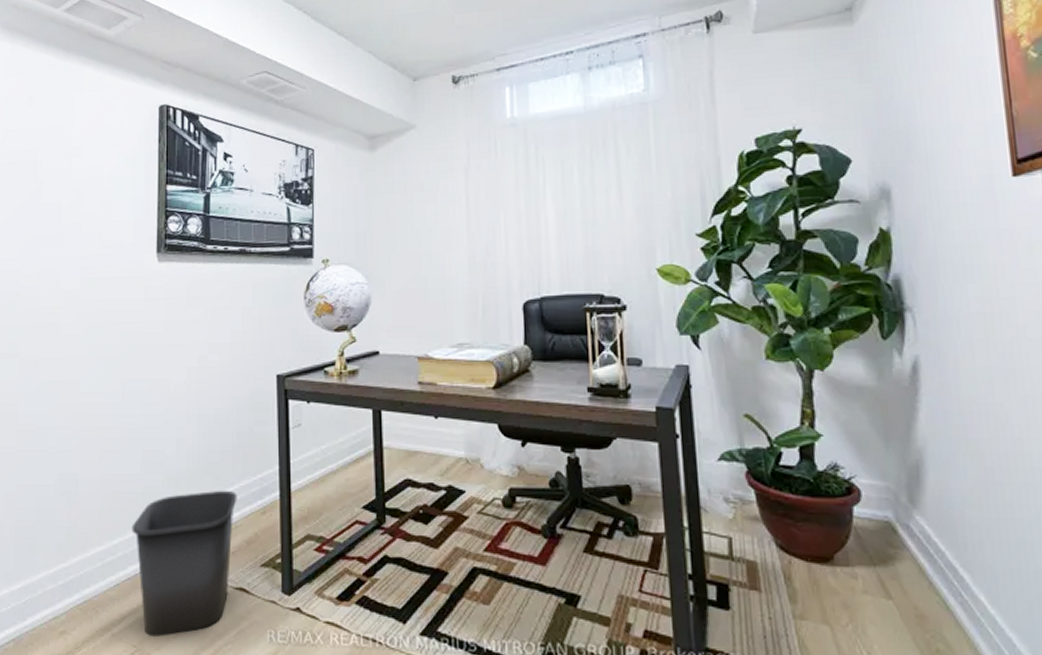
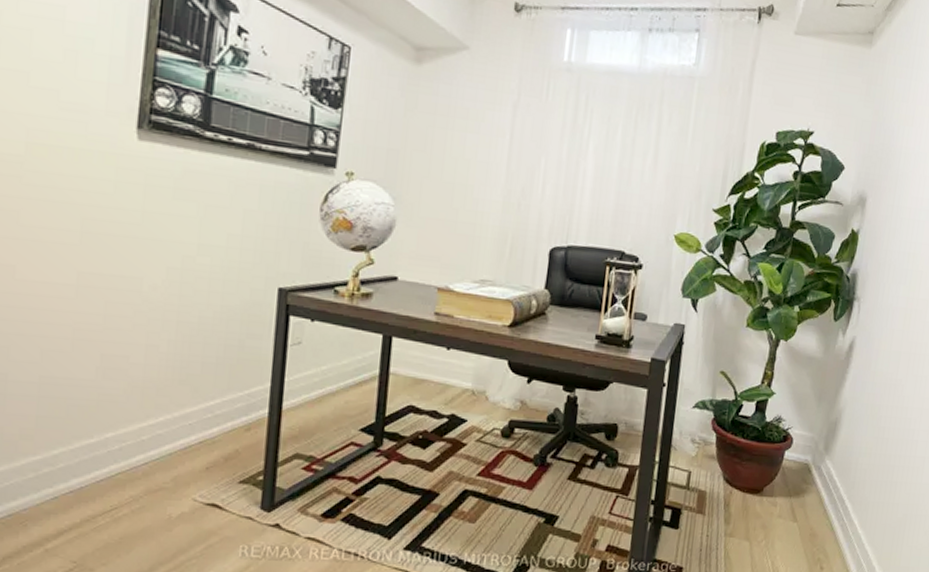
waste bin: present [131,490,237,637] -> none [79,403,218,552]

